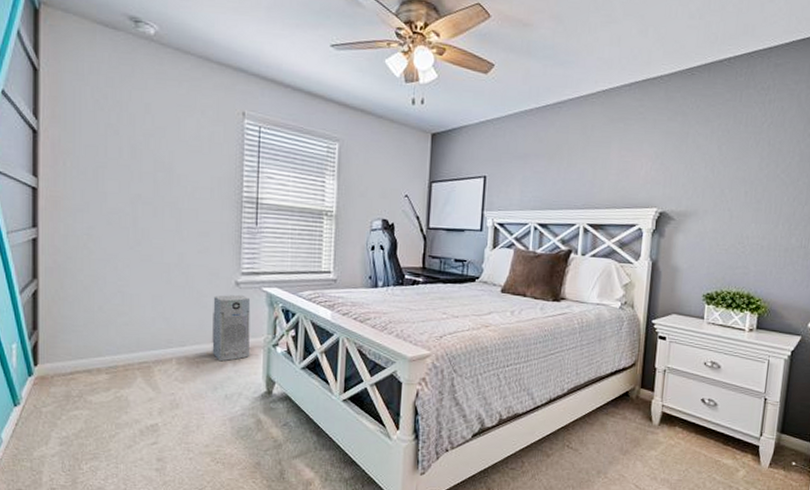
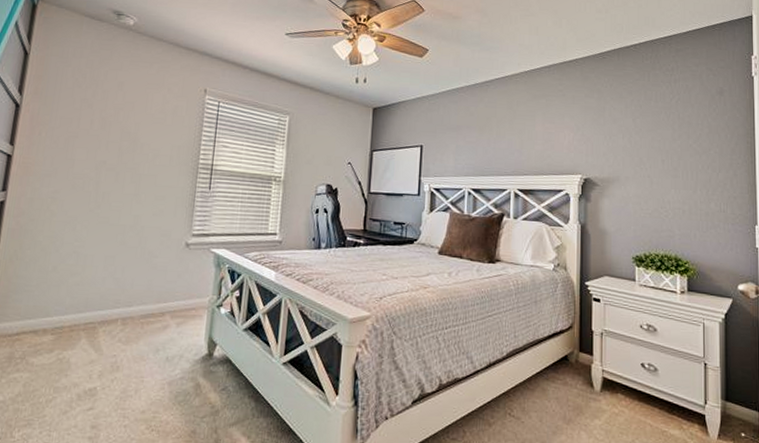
air purifier: present [212,294,251,362] -> none [157,255,199,323]

